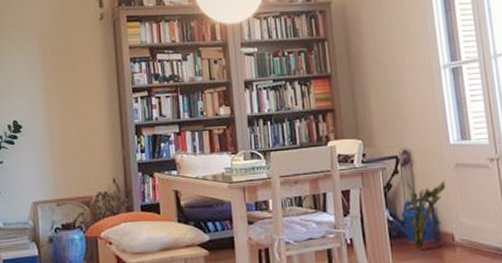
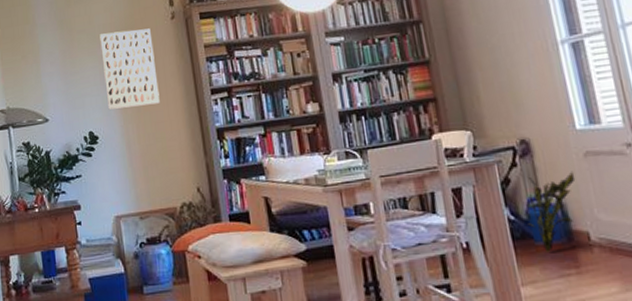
wall art: none [30,27,84,101] -> present [100,28,160,110]

